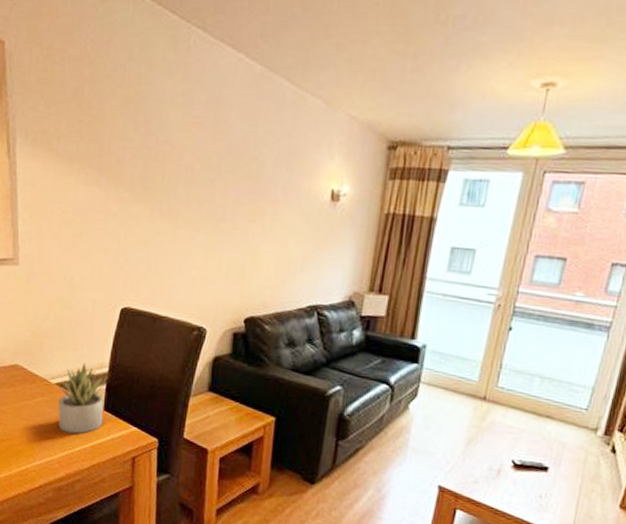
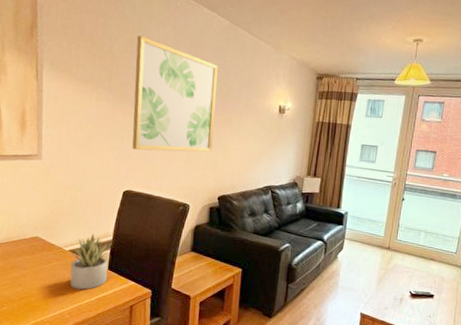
wall art: none [131,92,246,257] -> present [132,36,218,152]

